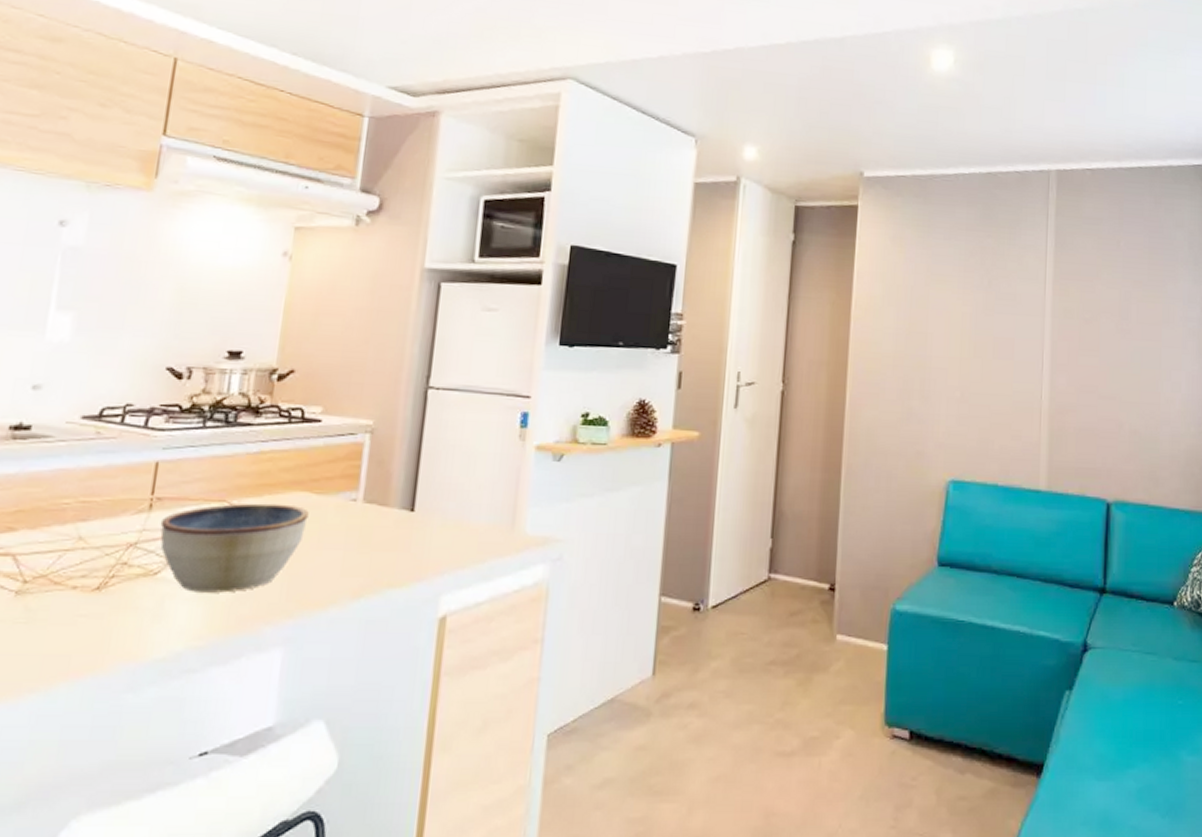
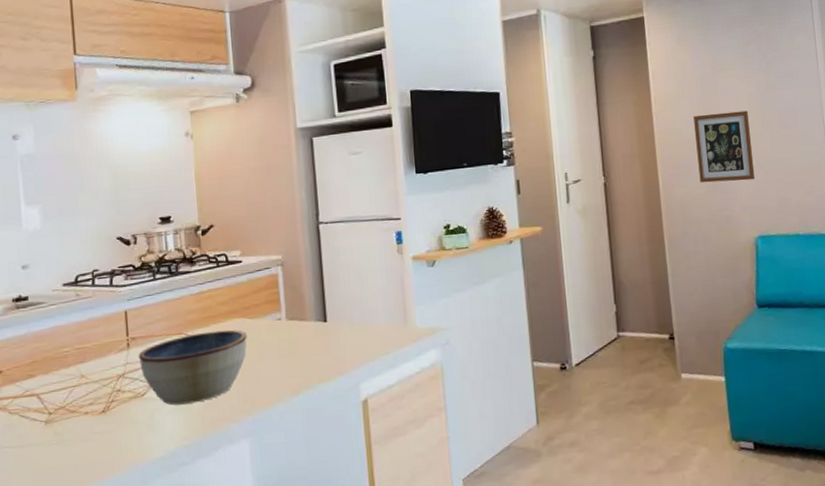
picture frame: none [893,328,960,413] -> present [694,110,756,183]

